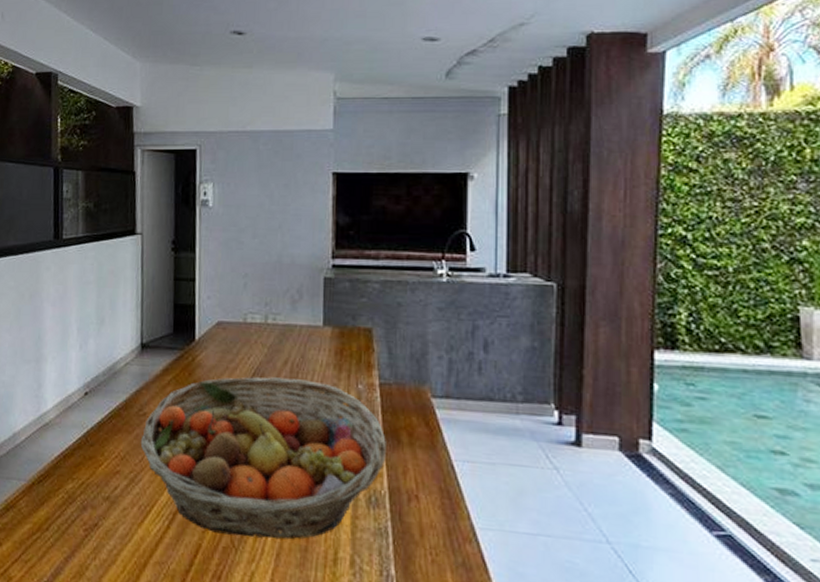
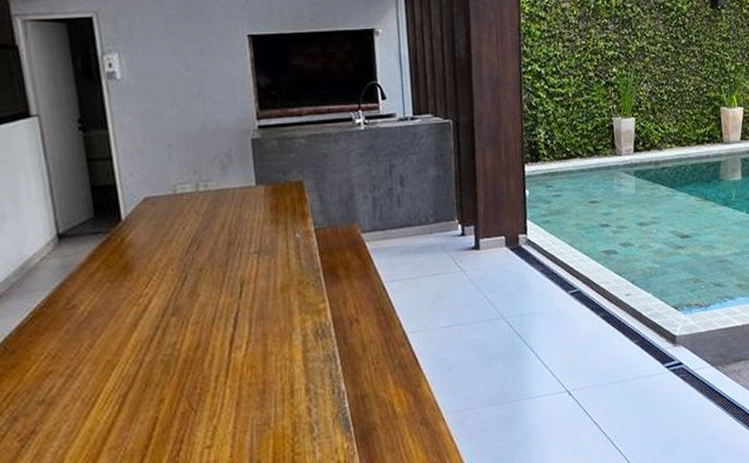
fruit basket: present [140,377,386,540] -> none [73,238,328,402]

